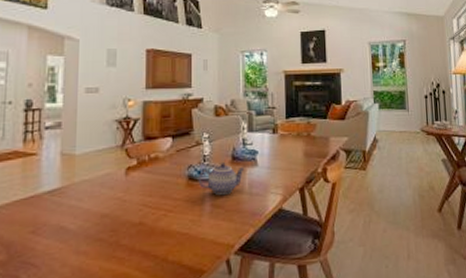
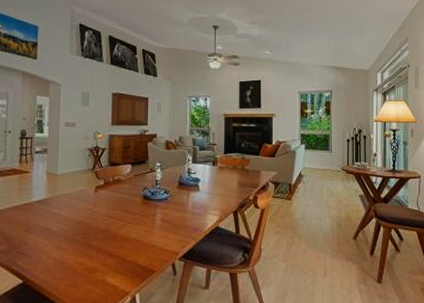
teapot: present [198,163,245,195] -> none [151,187,189,212]

